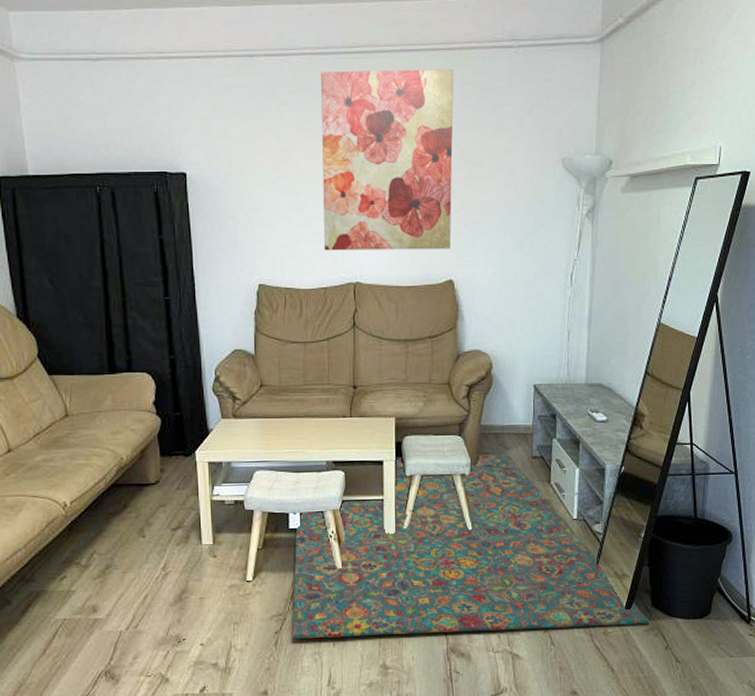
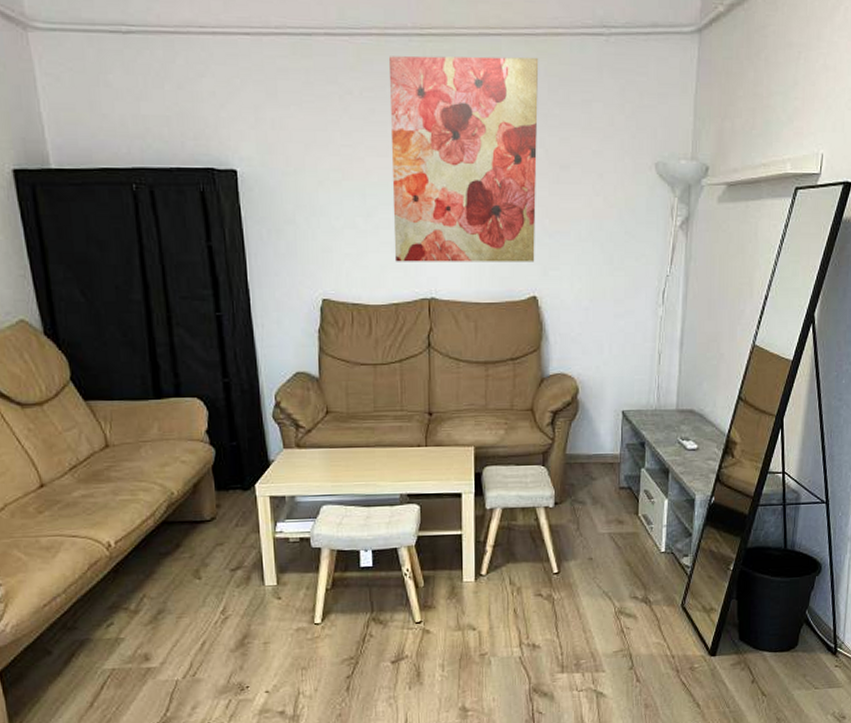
rug: present [291,454,650,639] -> none [364,485,737,683]

